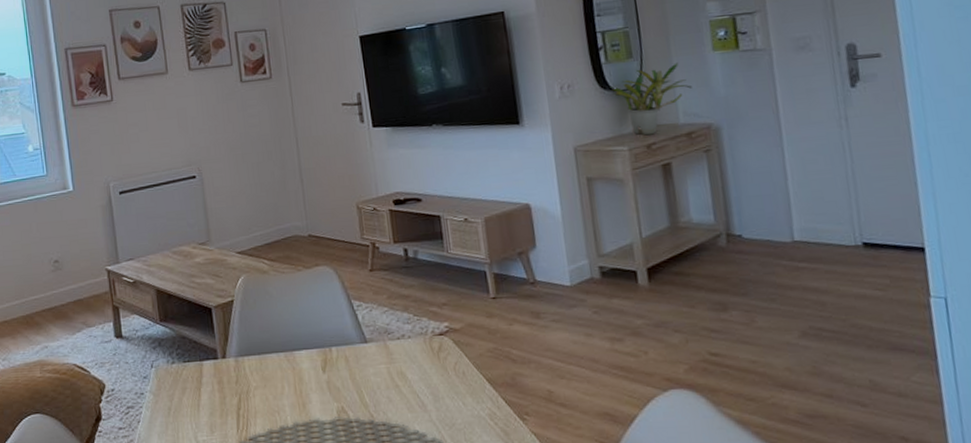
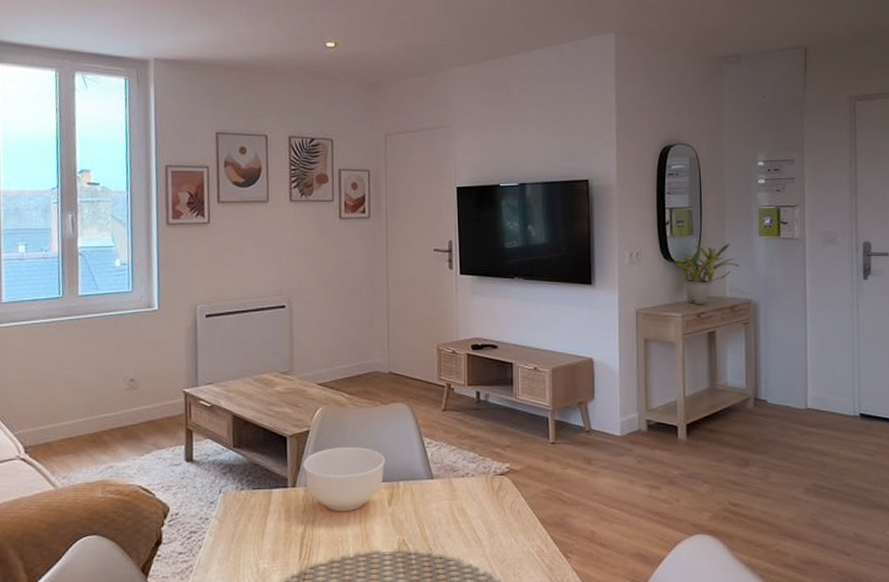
bowl: none [230,313,315,382] -> present [303,446,385,512]

